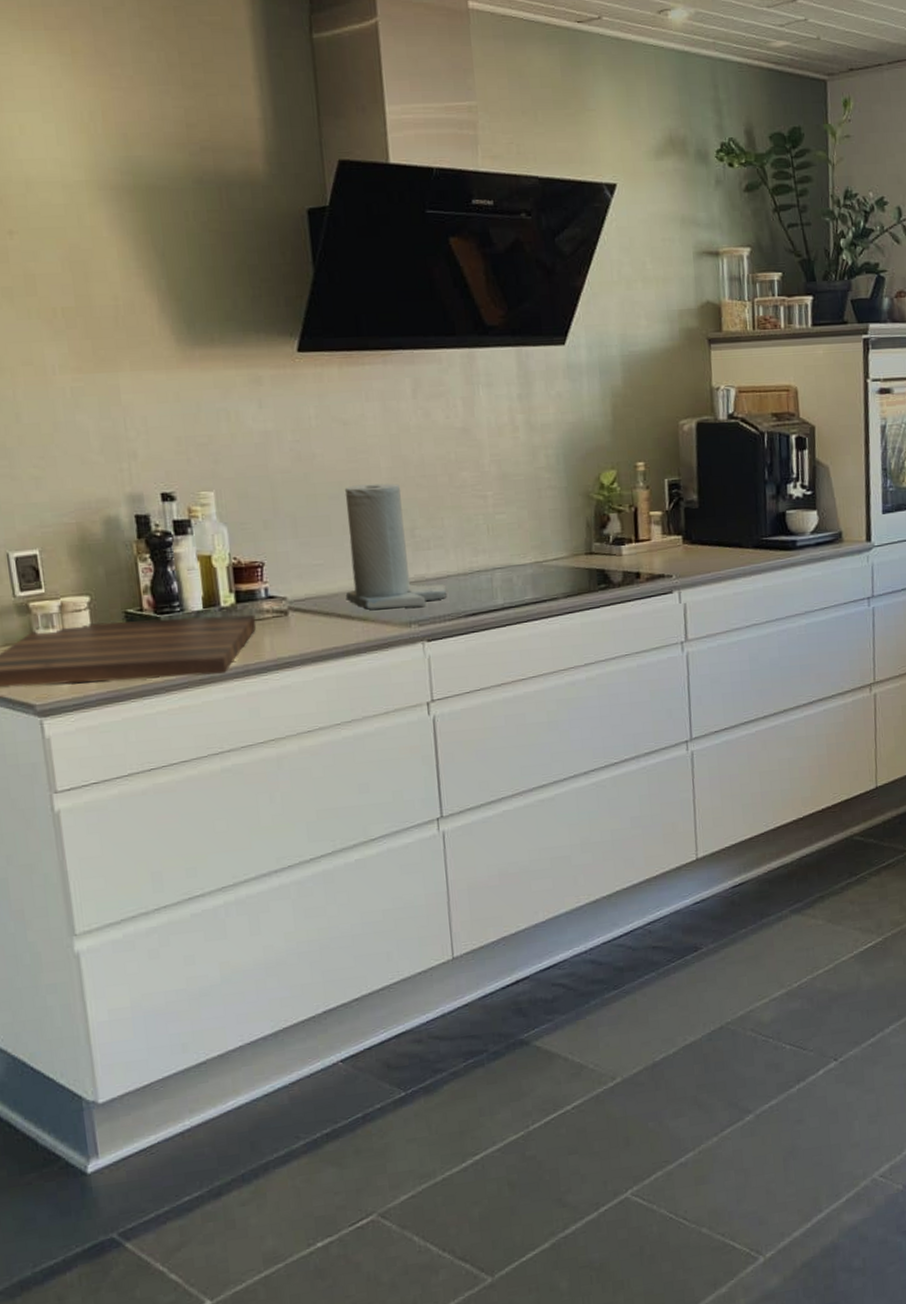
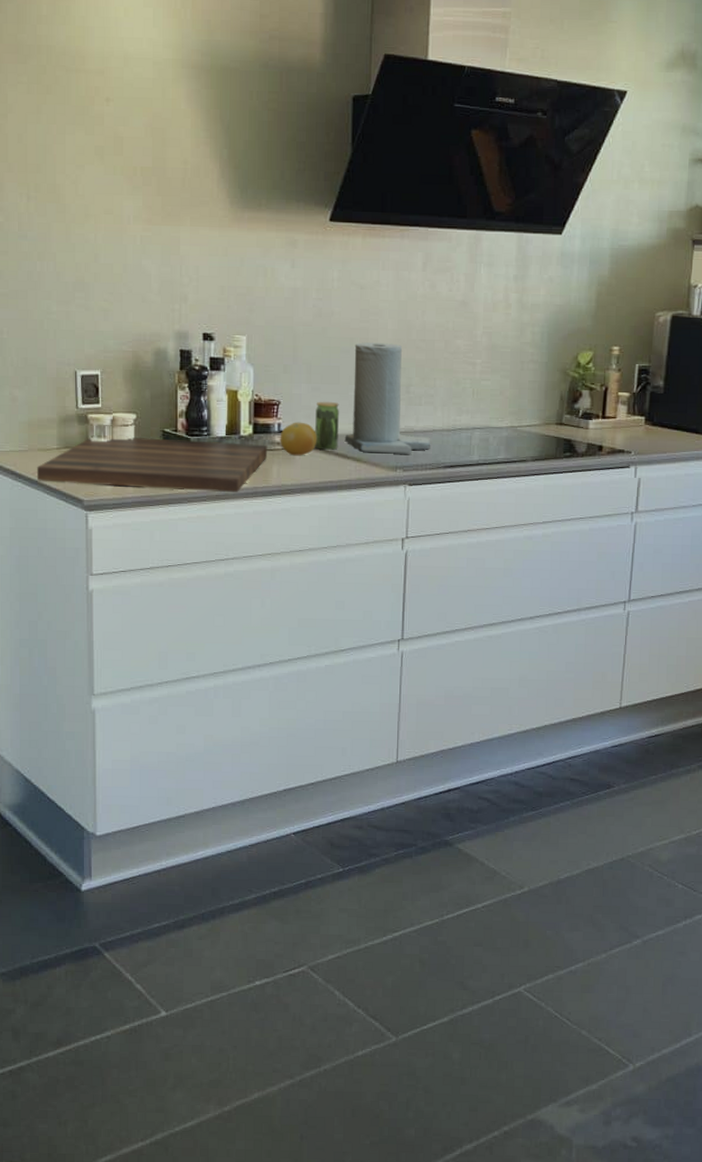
fruit: none [268,583,314,624] -> present [280,422,317,456]
jar: none [307,556,340,613] -> present [314,401,339,450]

